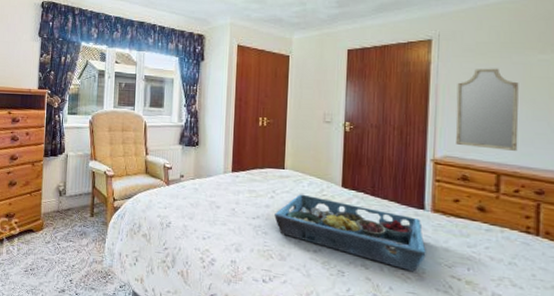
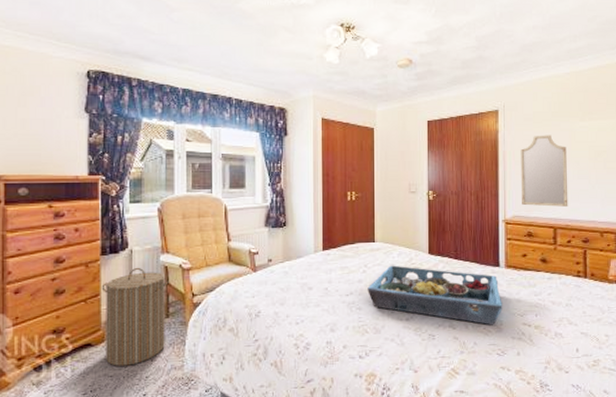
laundry hamper: none [43,170,95,254] -> present [101,267,169,366]

